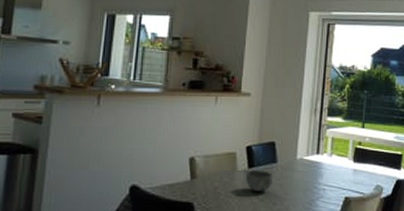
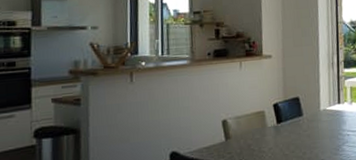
bowl: present [246,170,274,191] -> none [276,124,302,144]

